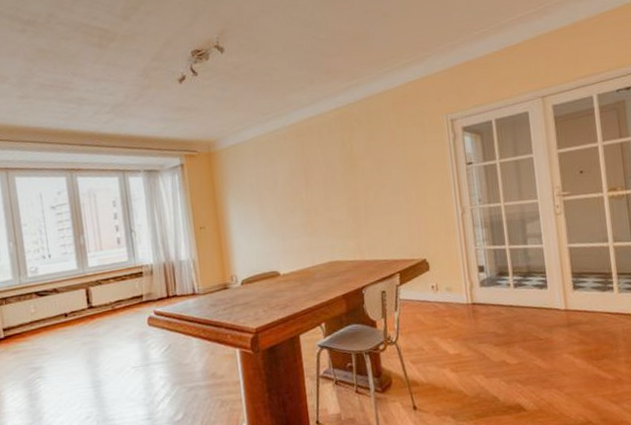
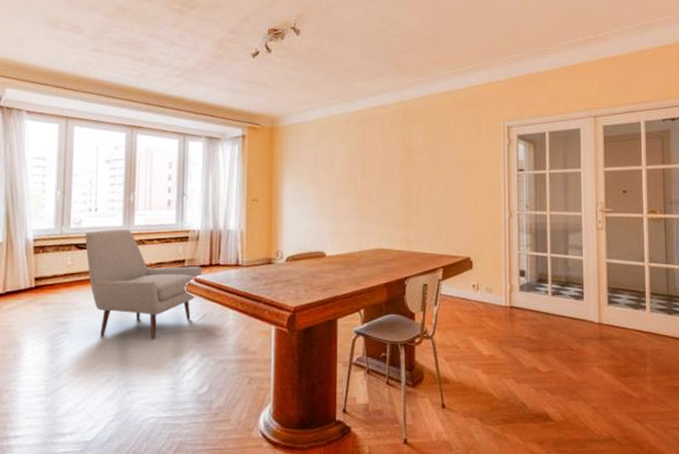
chair: none [43,271,161,376] -> present [85,228,202,339]

